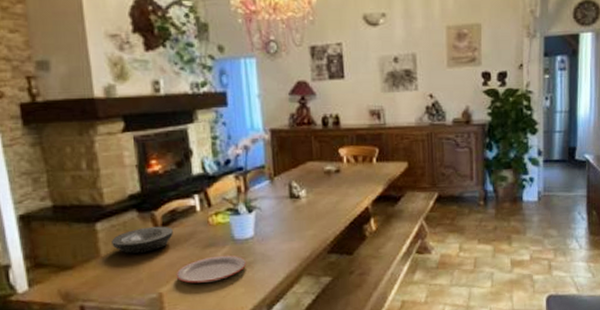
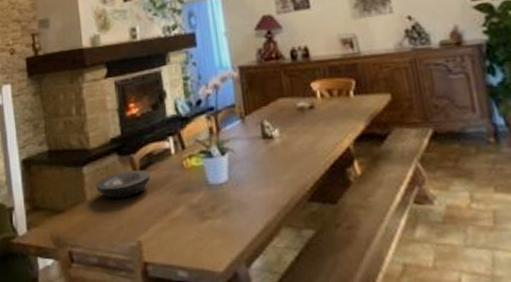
plate: present [176,255,247,284] -> none [153,201,223,232]

